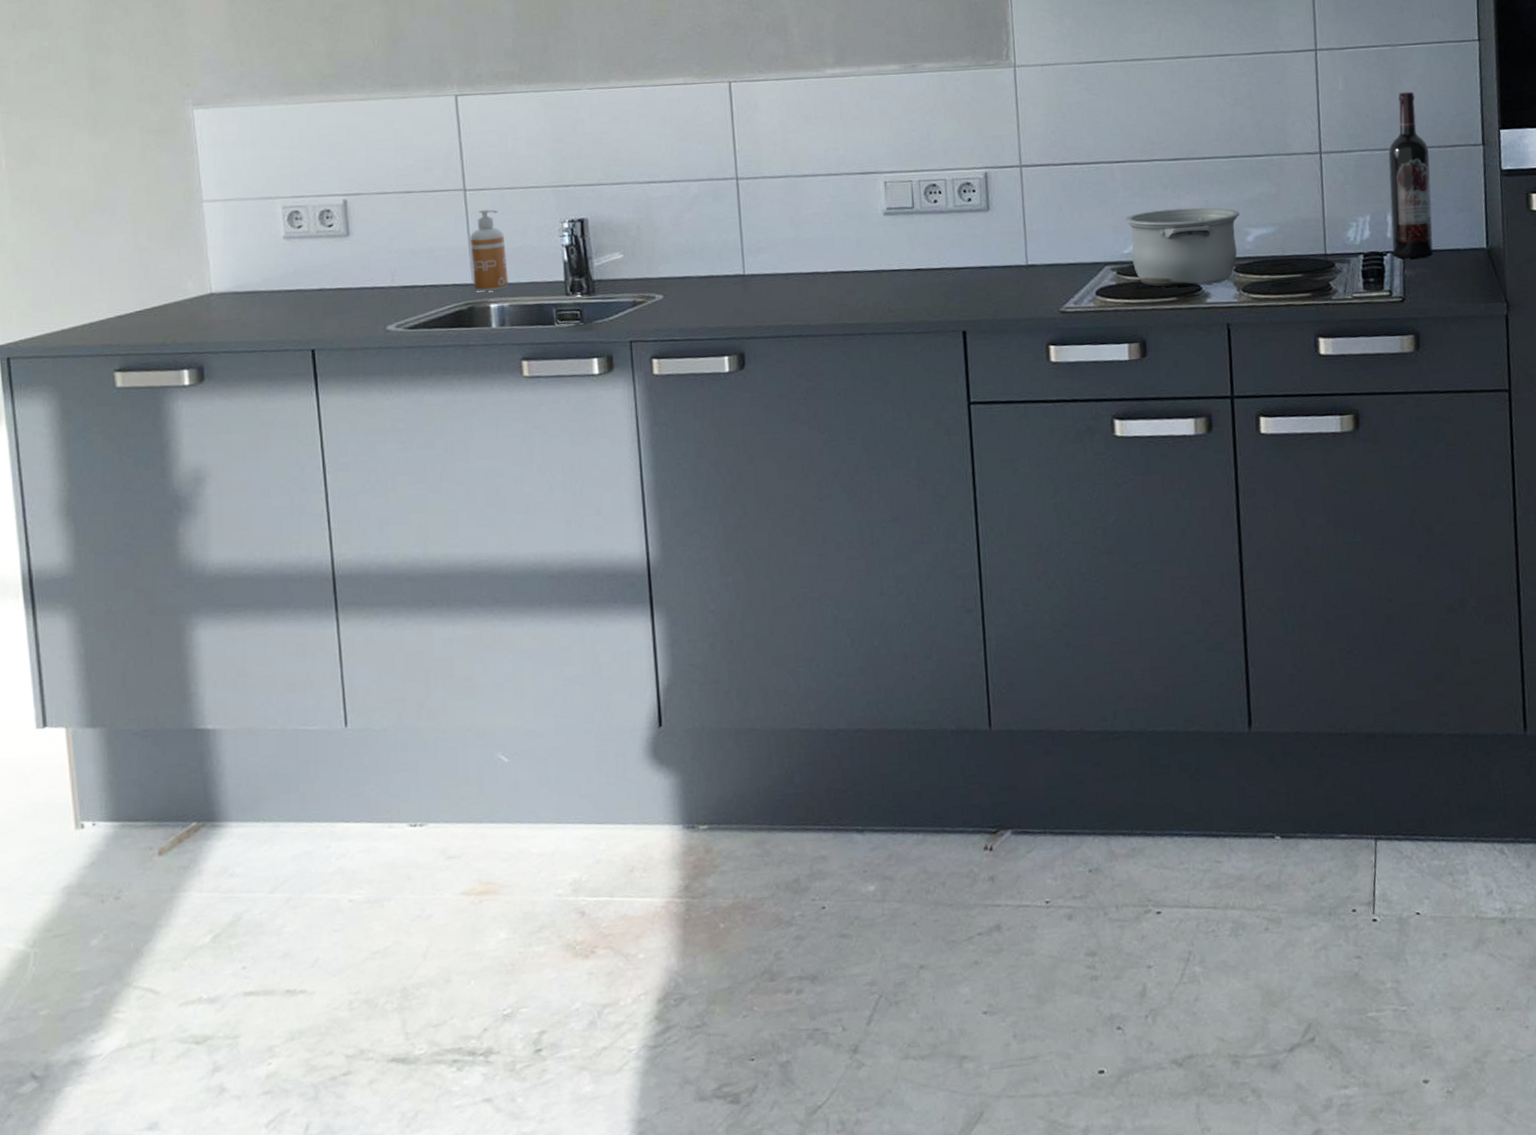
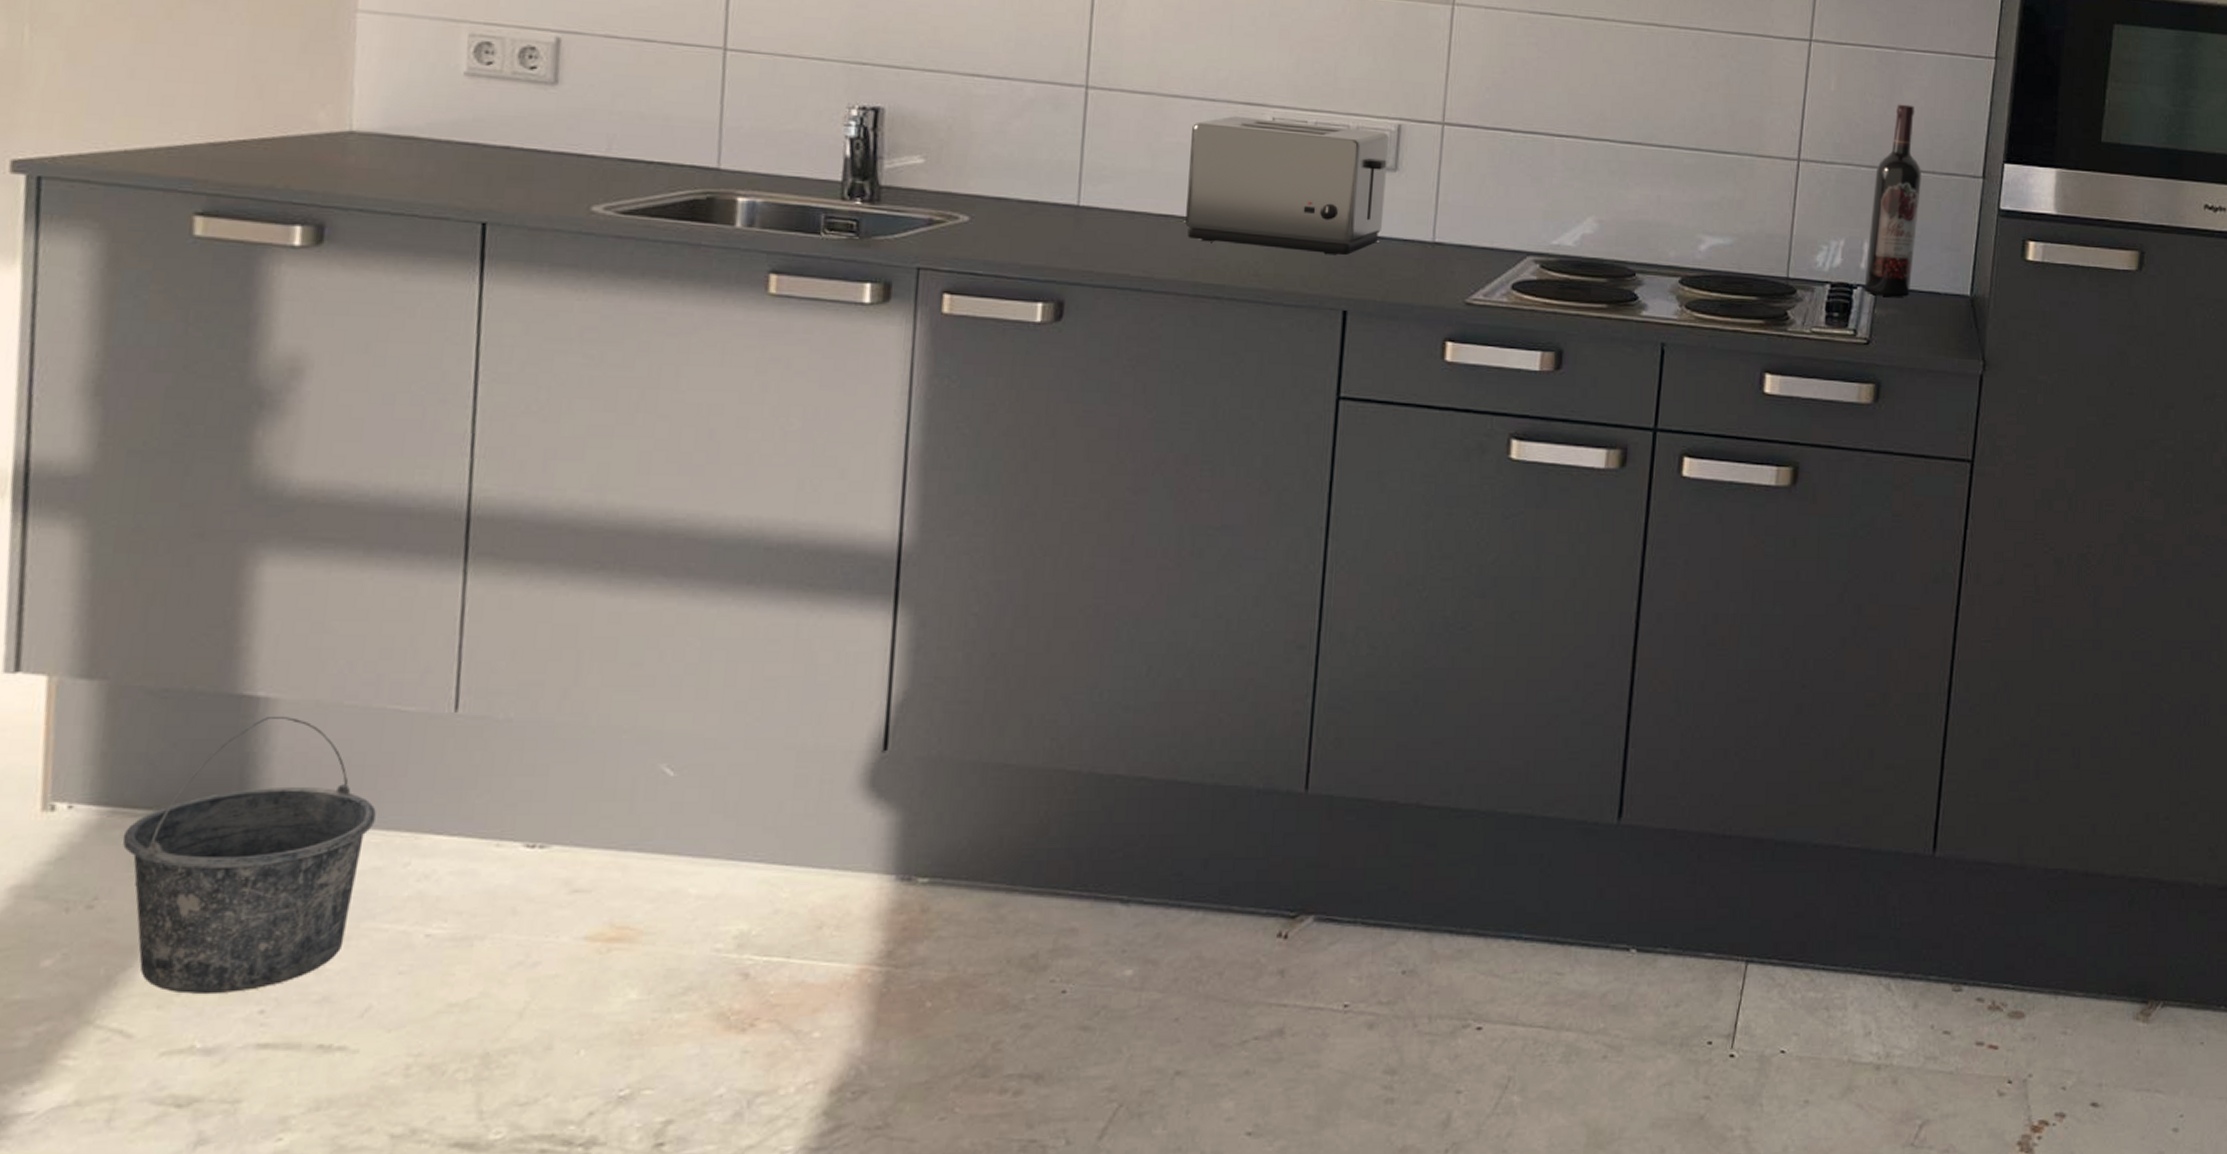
bucket: none [132,742,301,958] -> present [122,715,376,994]
soap dispenser: present [469,209,509,292] -> none [719,76,770,182]
toaster: none [823,180,985,290] -> present [1185,115,1390,256]
cooking pot: present [1124,207,1241,287] -> none [1558,199,1696,295]

